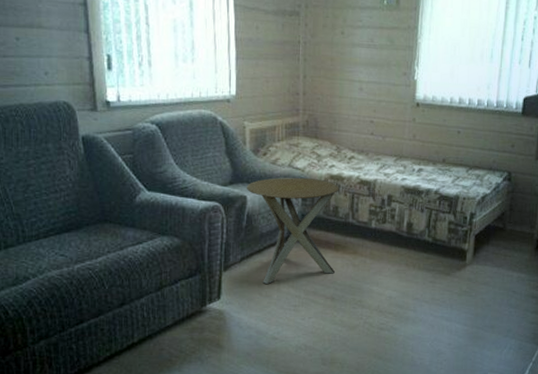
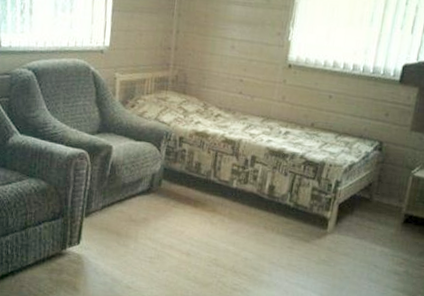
side table: present [246,177,340,284] -> none [112,130,204,234]

